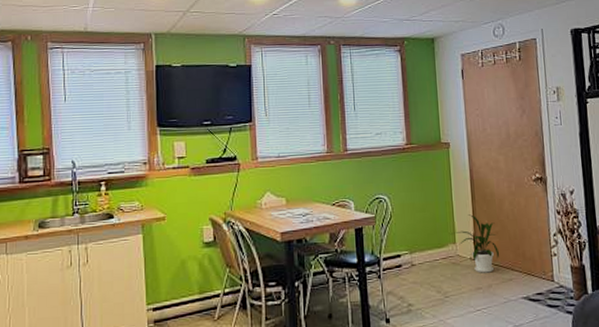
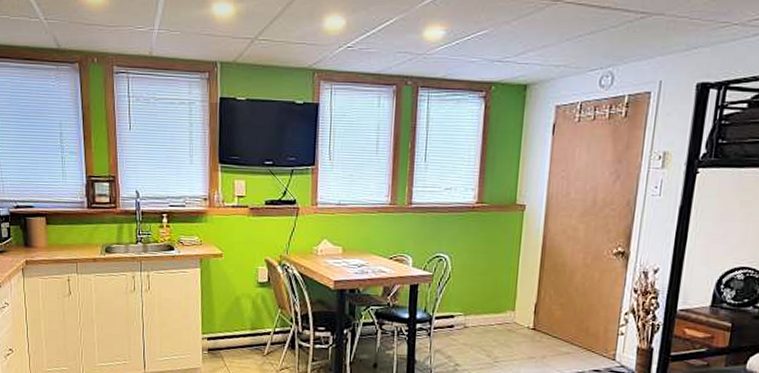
house plant: present [450,214,499,273] -> none [510,283,561,344]

